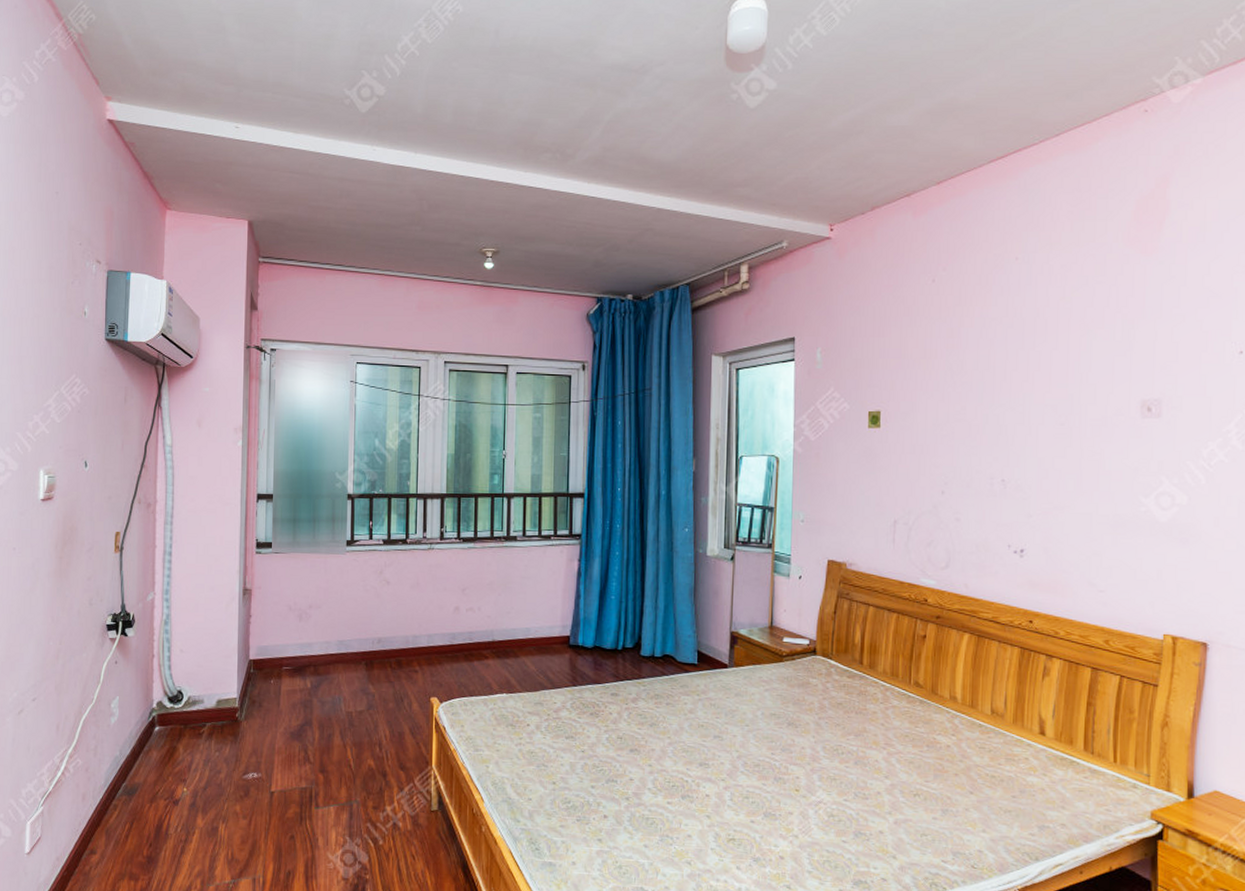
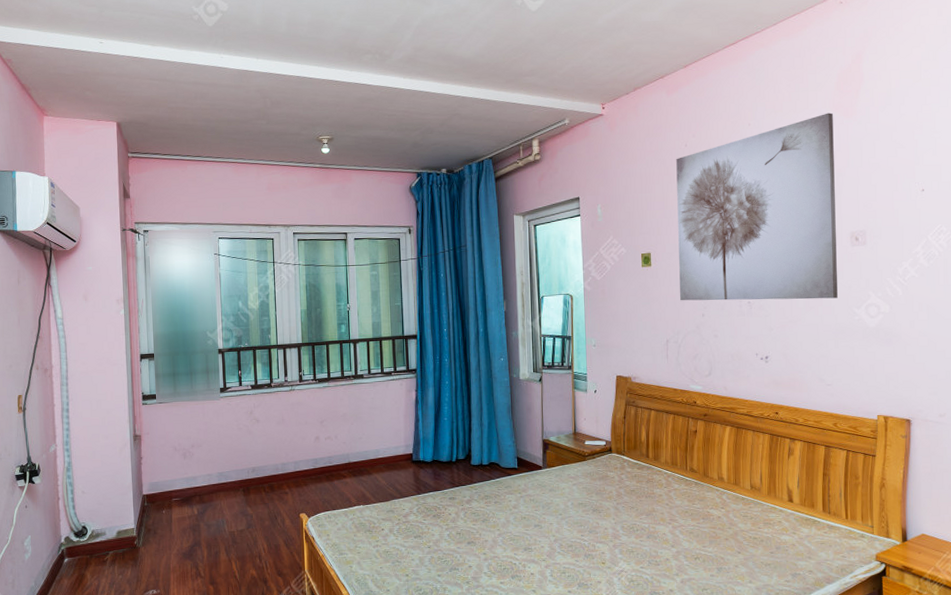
wall art: none [915,248,1127,483] -> present [676,112,838,301]

